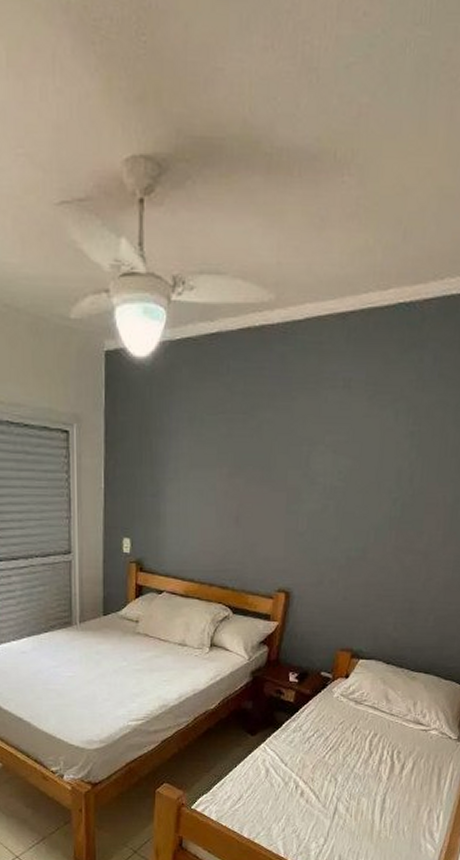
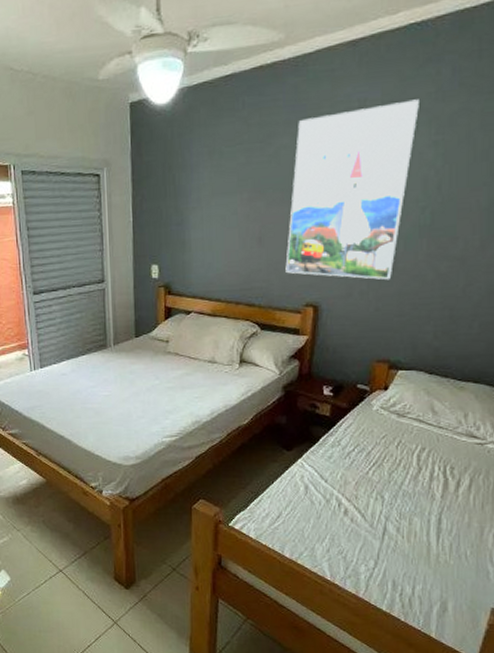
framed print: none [260,385,401,570] -> present [285,99,419,280]

